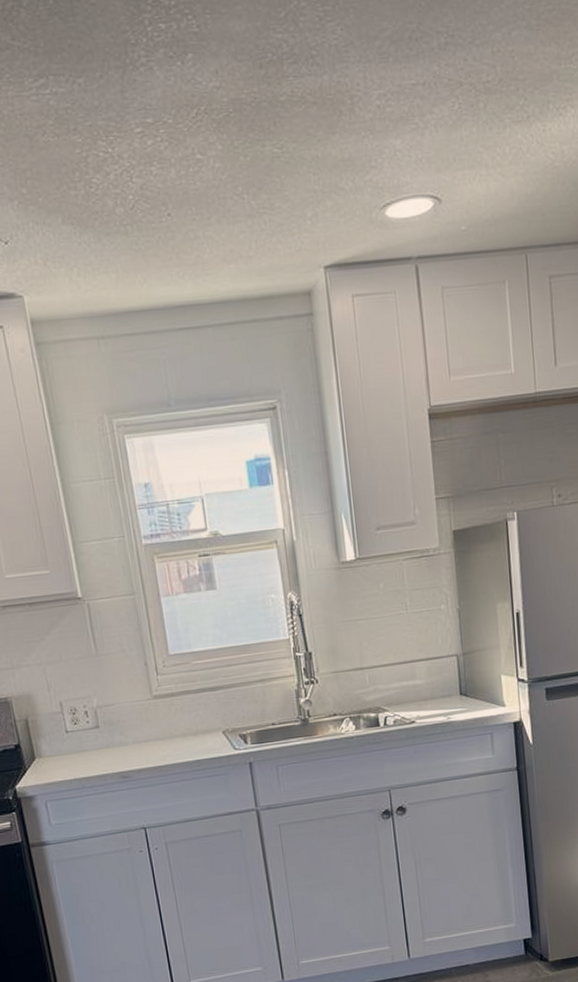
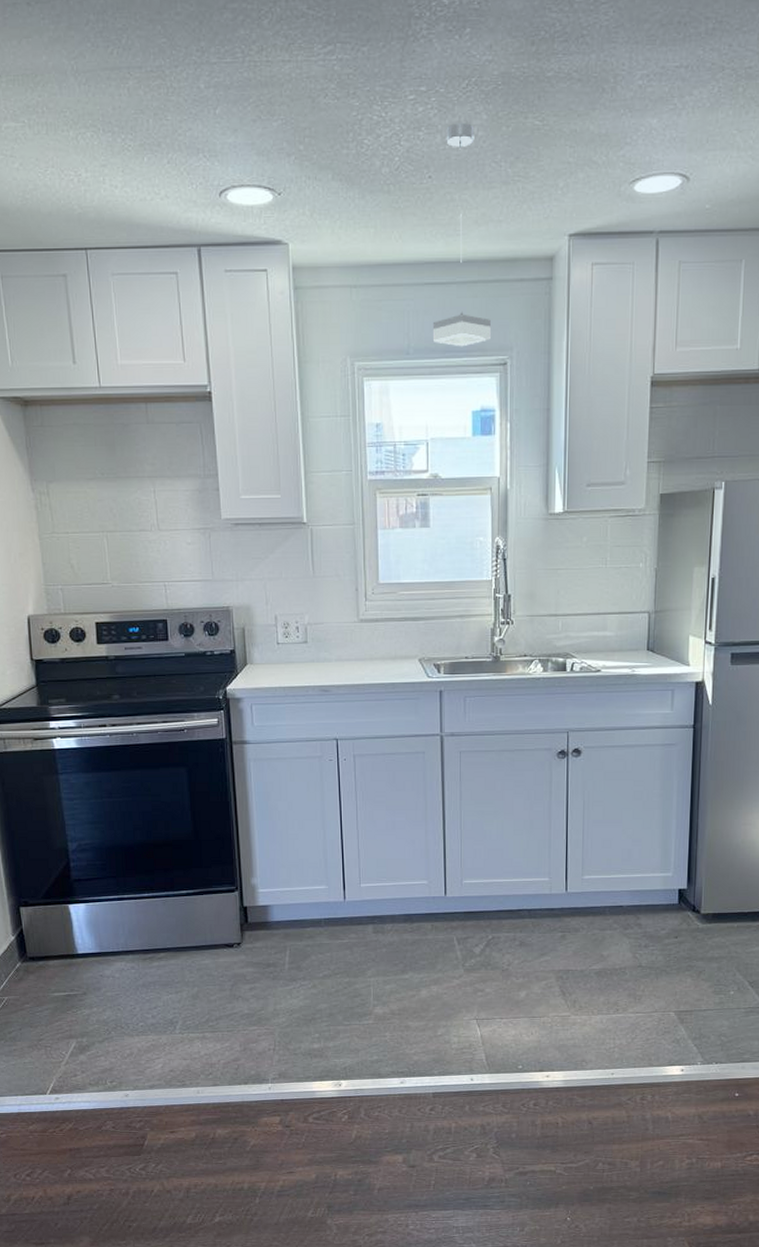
pendant lamp: none [180,154,256,394] -> present [432,123,491,347]

